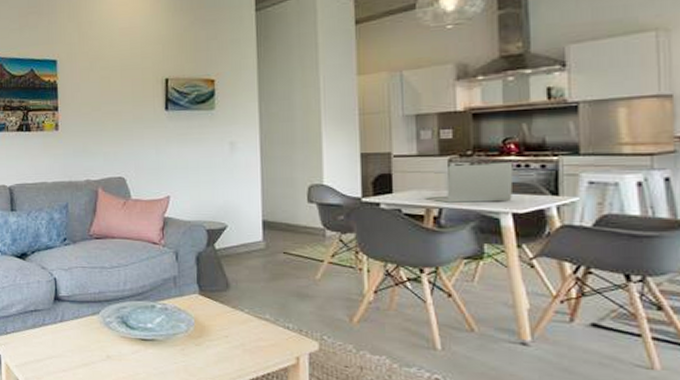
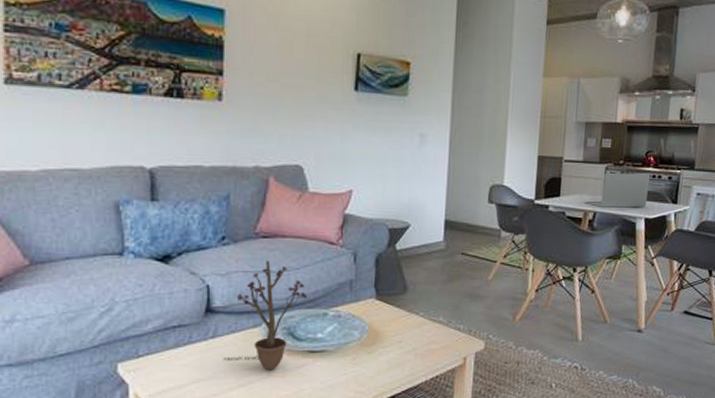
decorative plant: none [70,258,137,354] -> present [223,261,308,371]

